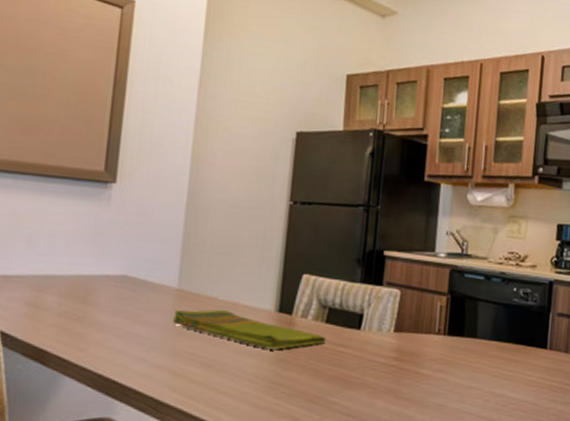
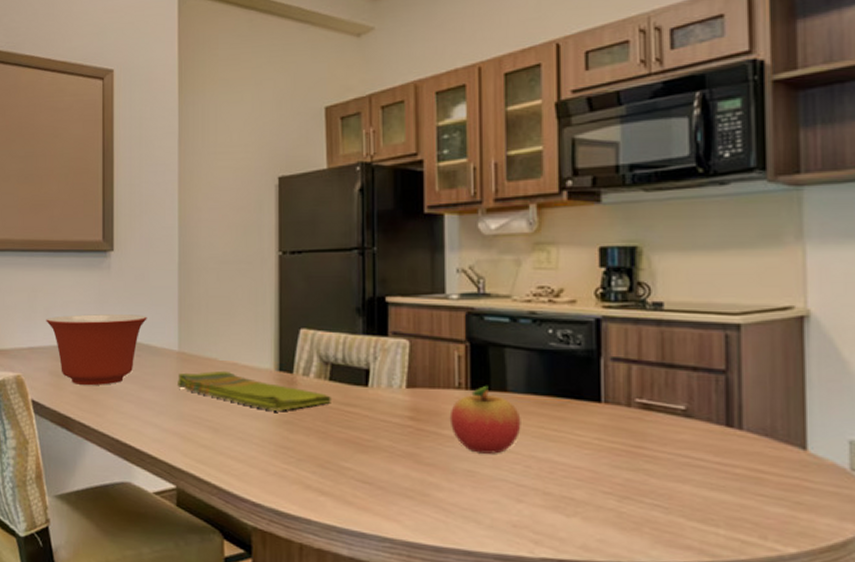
mixing bowl: none [27,244,147,319] -> present [46,314,147,386]
fruit: none [428,333,486,390] -> present [449,386,521,454]

